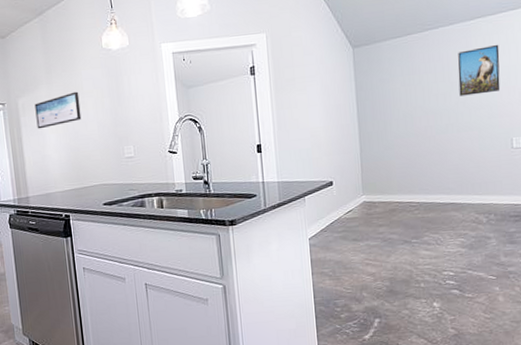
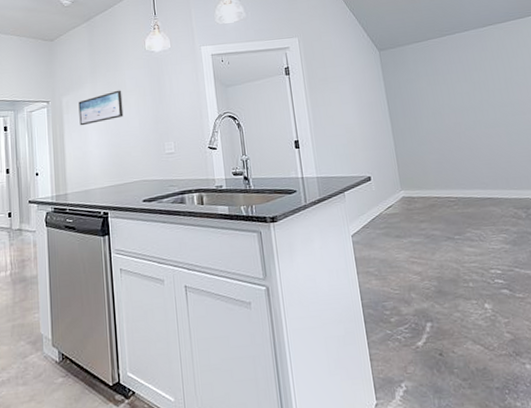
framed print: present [458,44,501,96] -> none [476,48,520,95]

